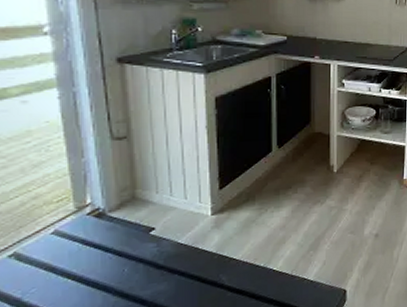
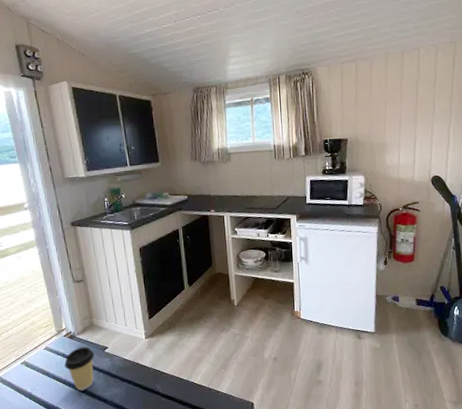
coffee cup: none [83,228,133,290] -> present [64,346,95,391]

